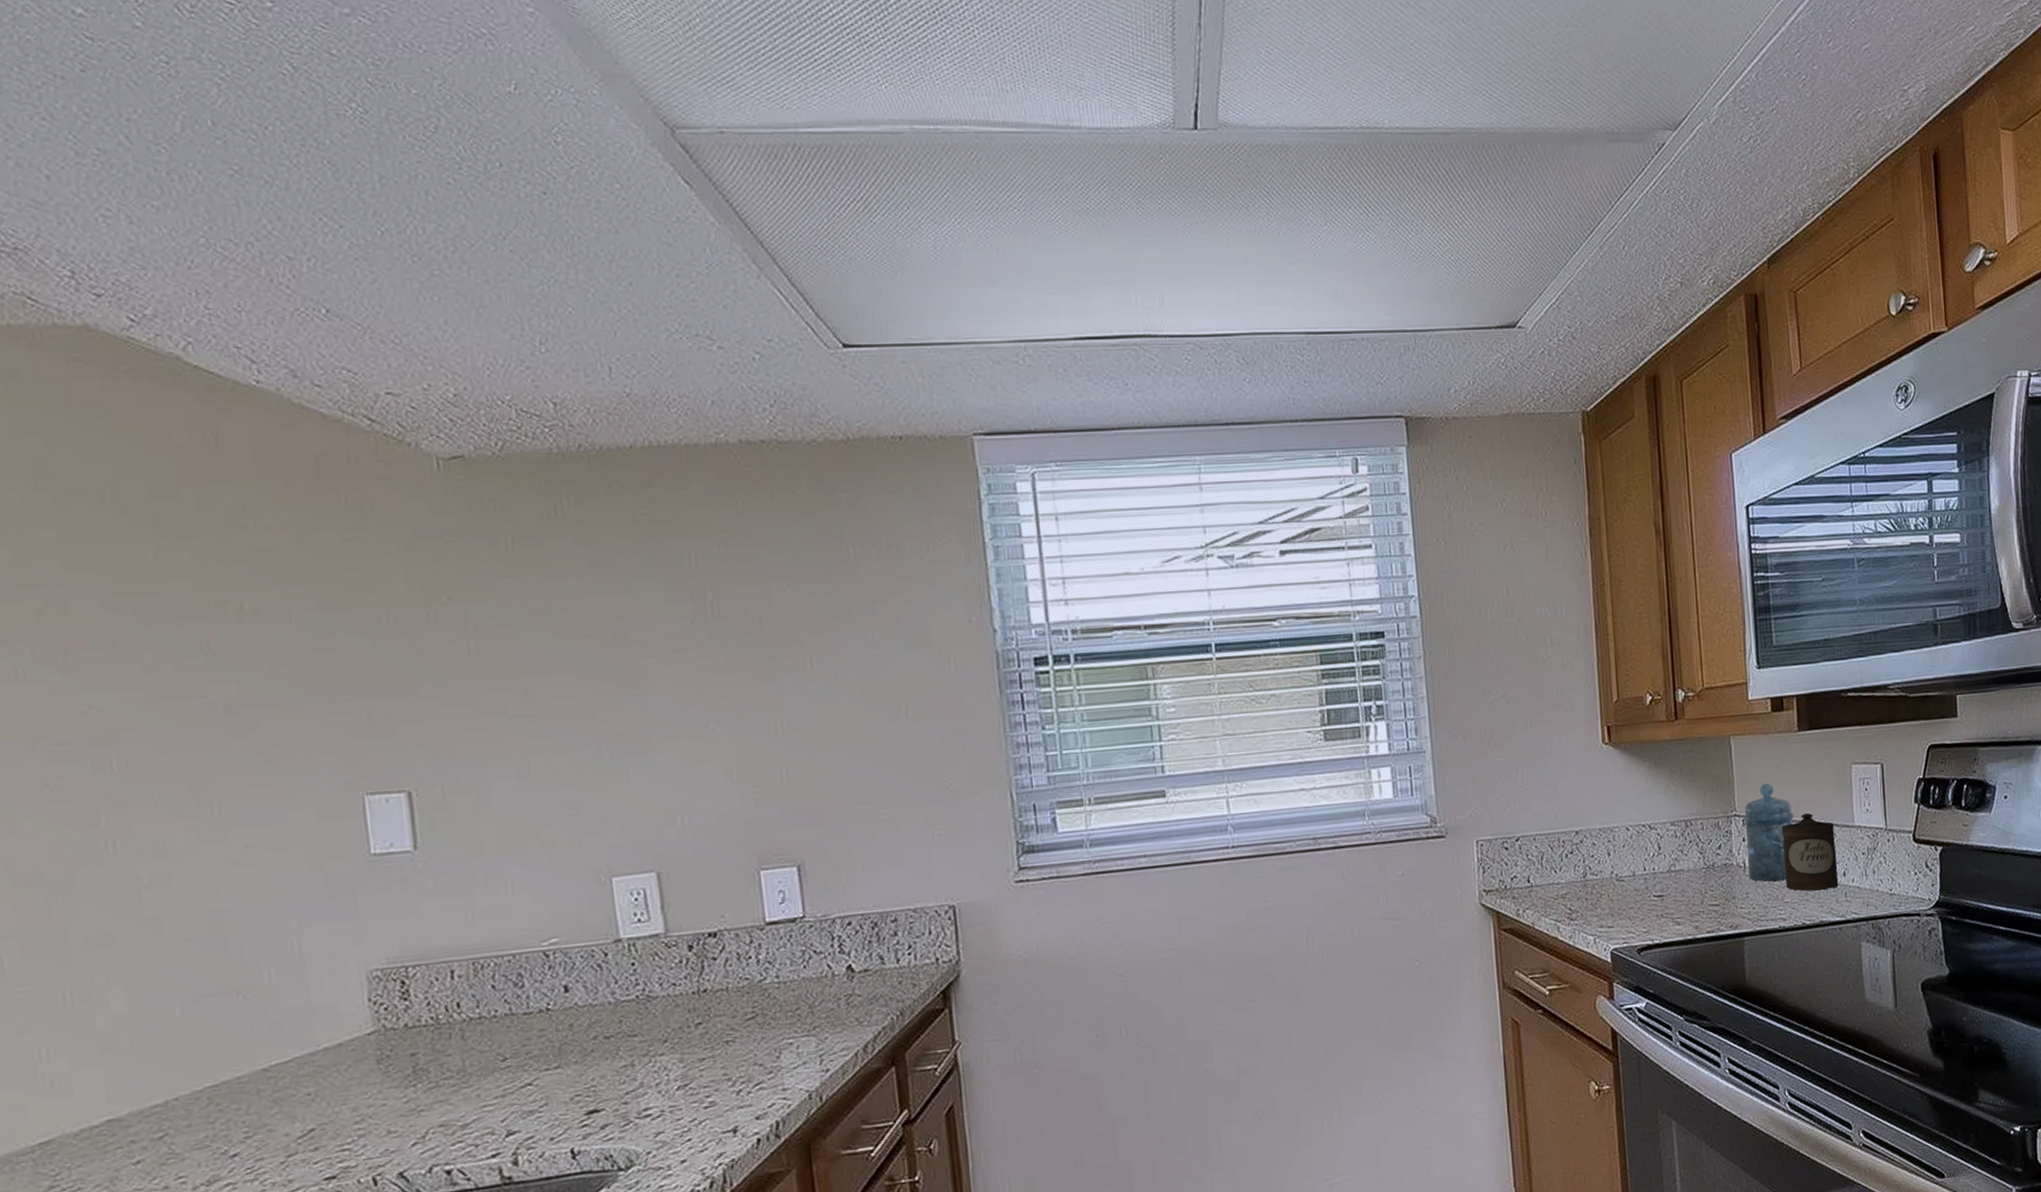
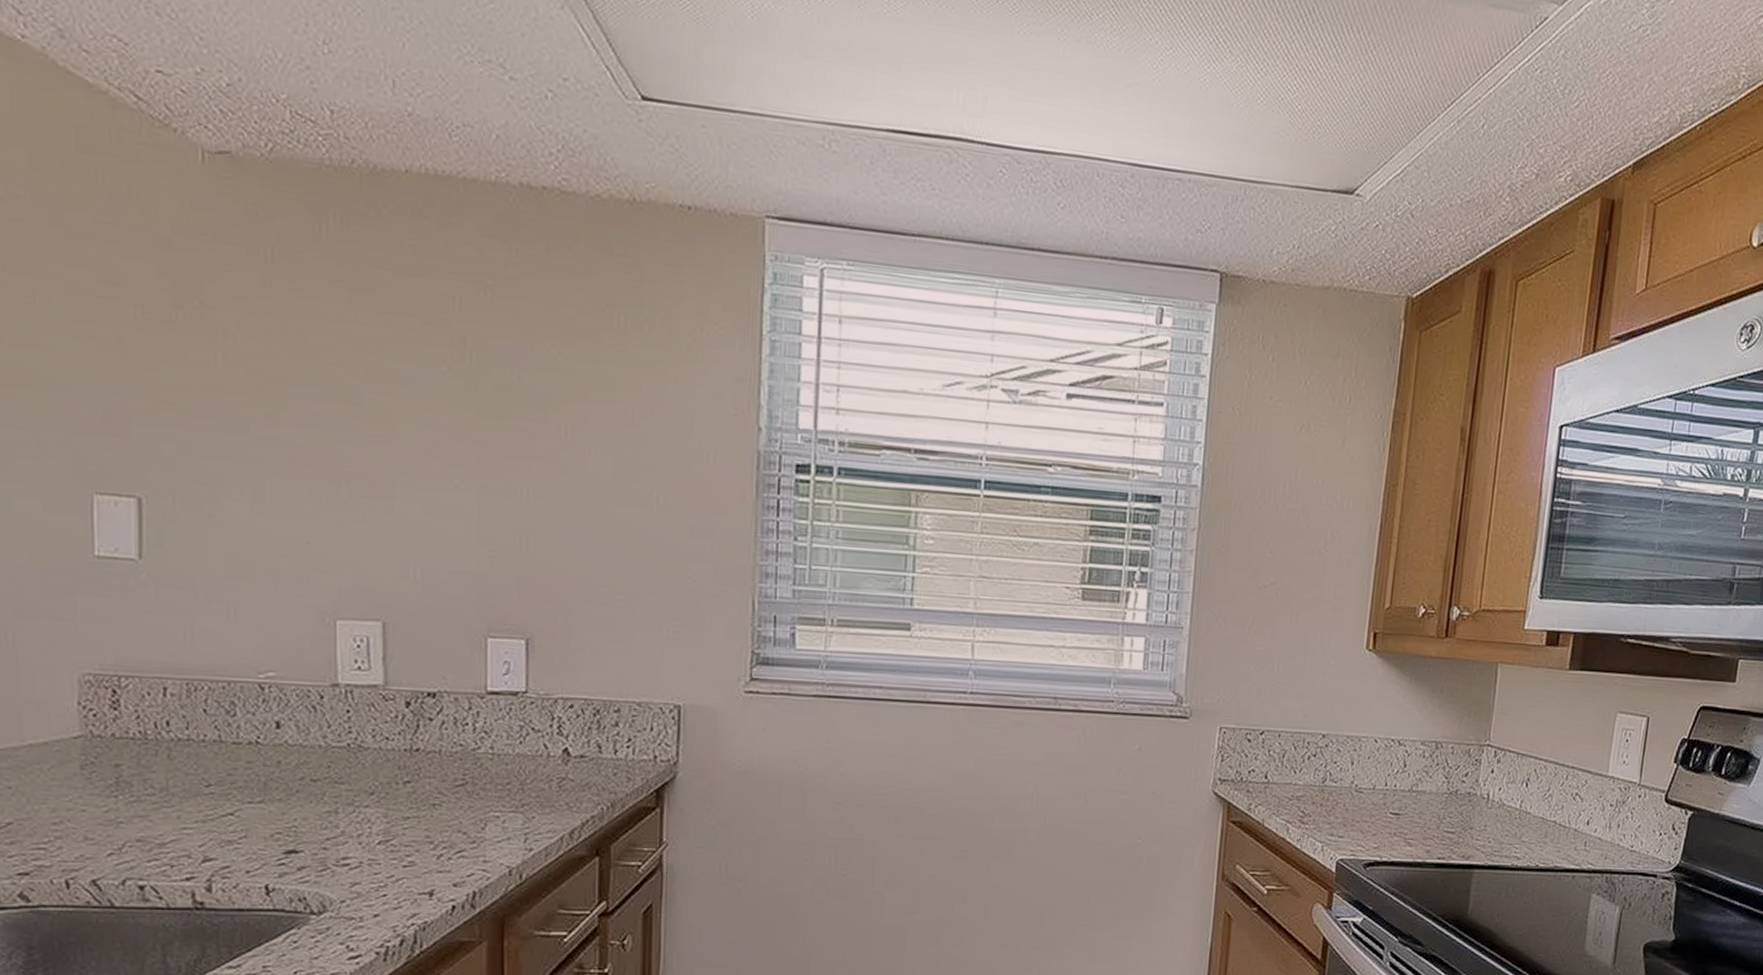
canister: present [1743,783,1795,882] -> none [1491,718,1549,819]
canister: present [1781,812,1839,891] -> none [1526,754,1587,835]

